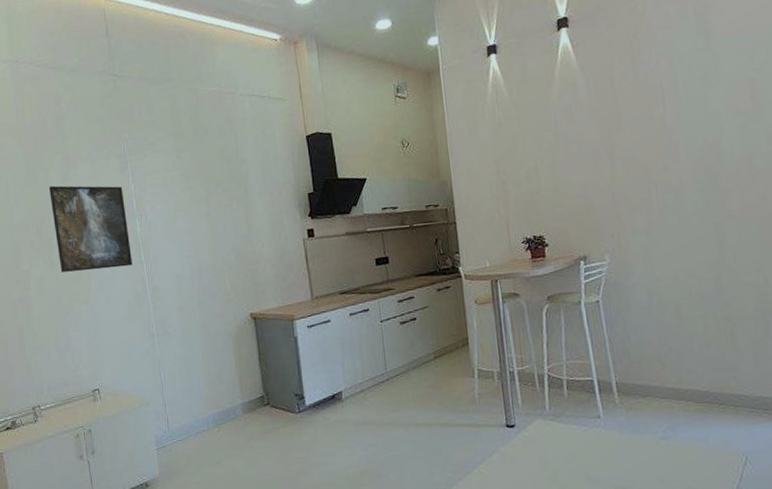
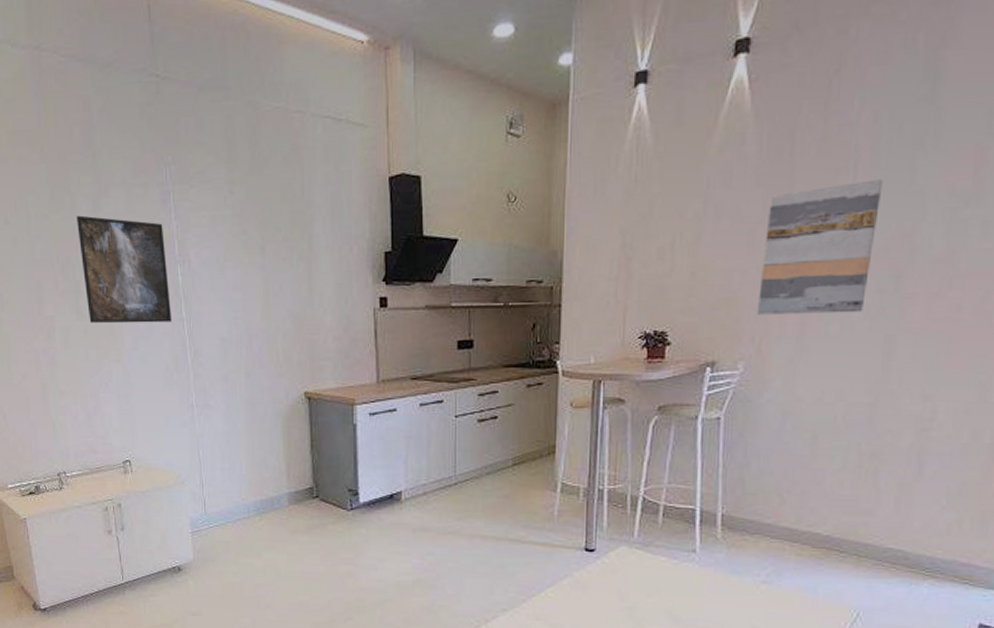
wall art: none [604,108,693,216] -> present [756,179,883,315]

